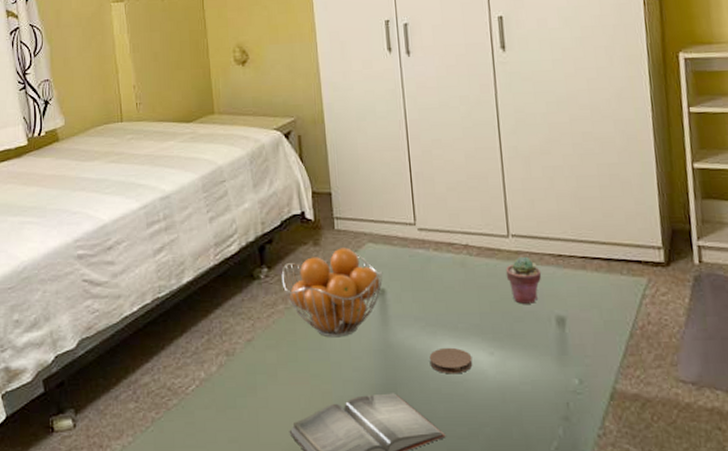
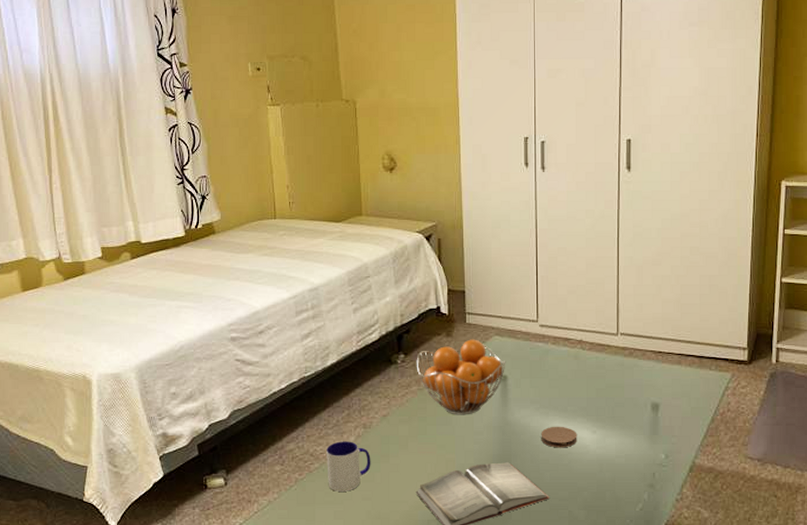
mug: none [185,372,236,433] -> present [327,441,371,491]
potted succulent: present [505,256,542,304] -> none [612,352,643,392]

